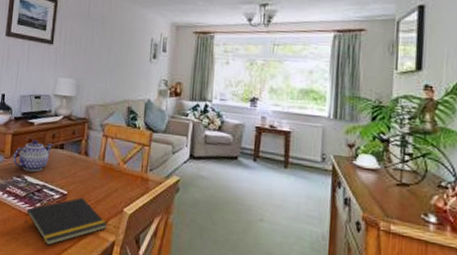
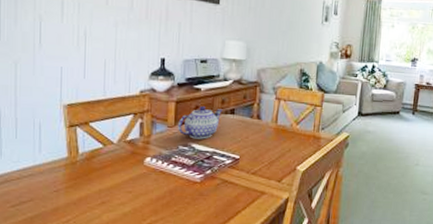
notepad: present [24,197,107,245] -> none [193,160,281,210]

